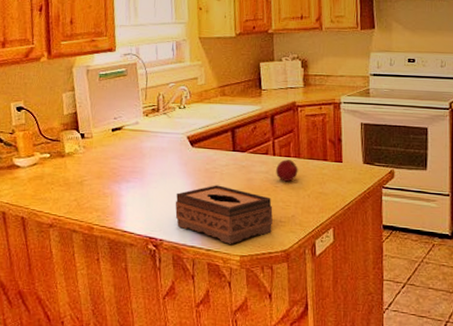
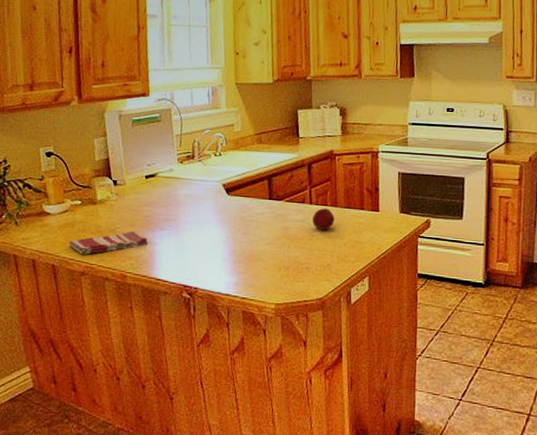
dish towel: none [38,183,114,207] -> present [69,230,148,255]
tissue box: present [175,185,273,244] -> none [210,233,309,293]

